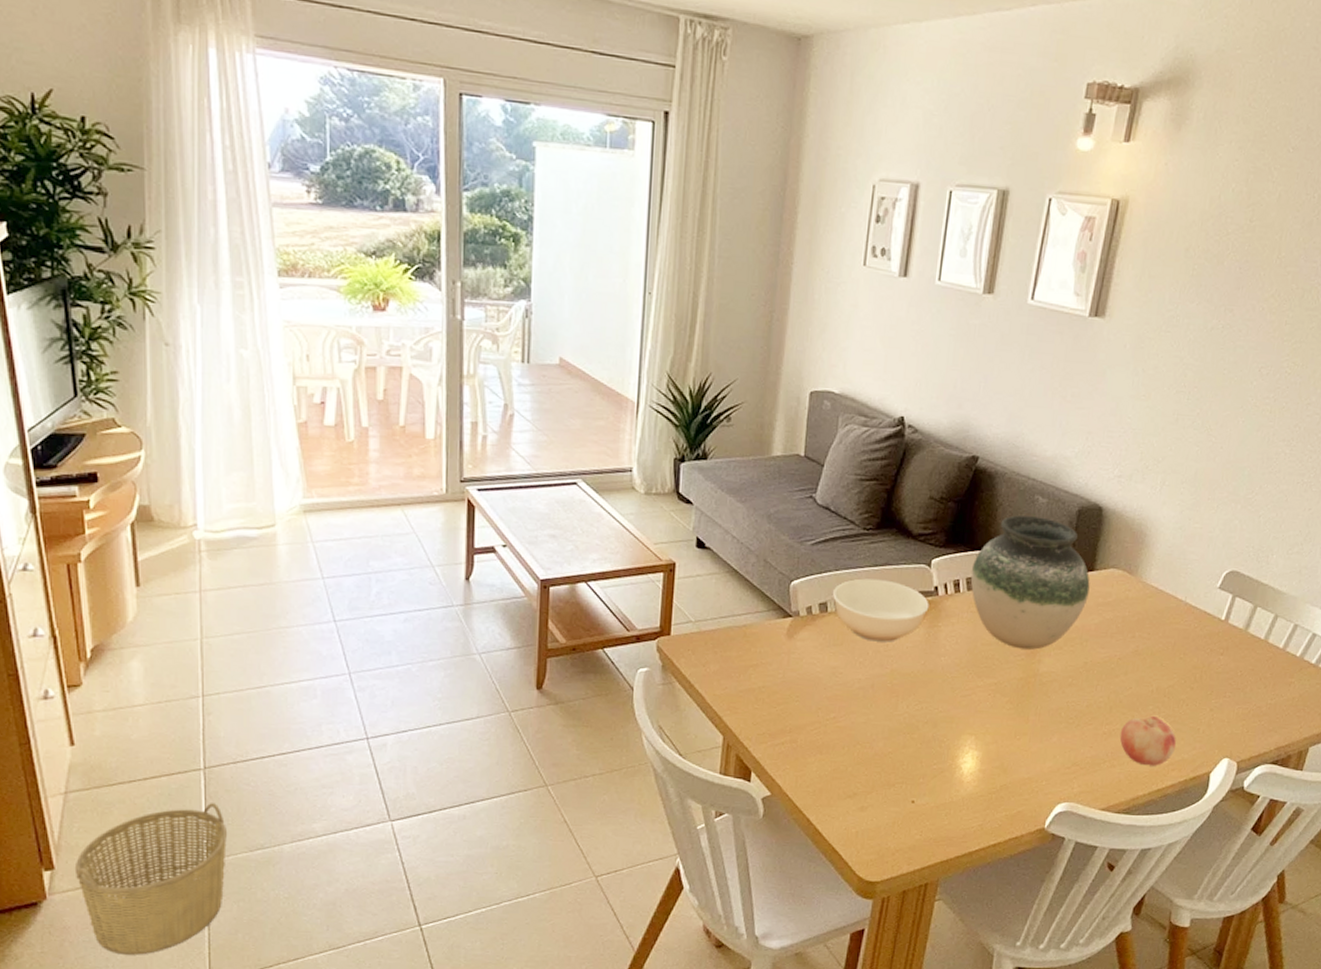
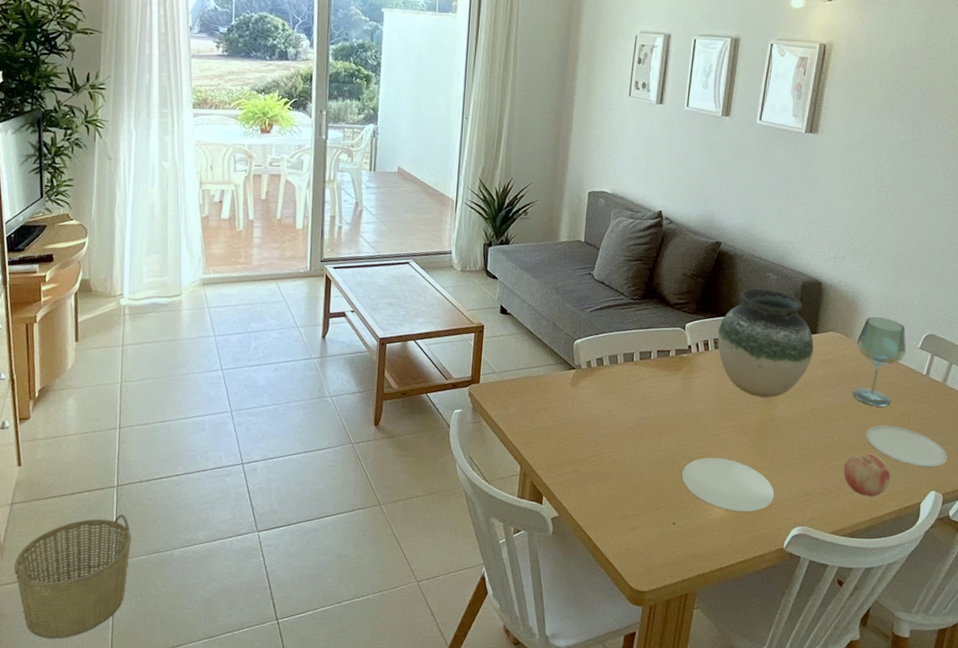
bowl: present [833,578,929,642] -> none [607,338,684,391]
plate: none [924,722,1036,788] -> present [682,457,775,513]
wine glass: none [1135,550,1203,659] -> present [853,317,907,407]
plate: none [1148,681,1246,732] -> present [865,425,948,468]

